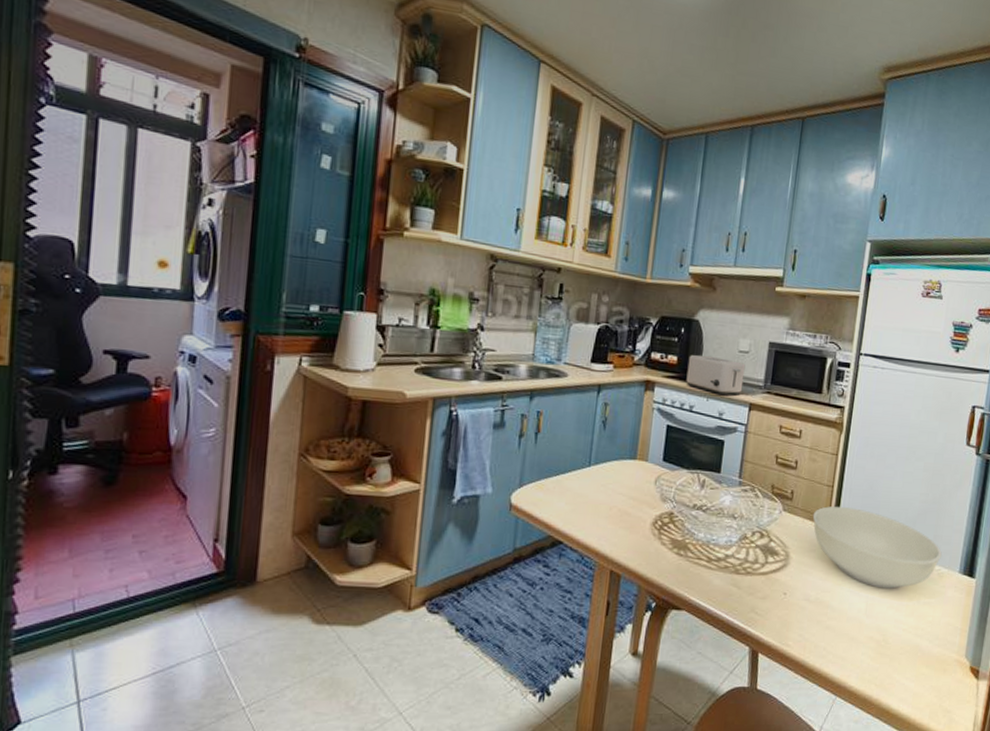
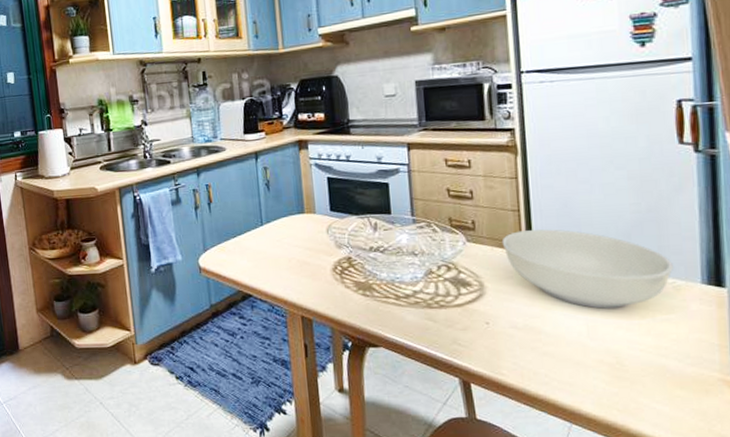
toaster: present [686,354,746,396] -> none [335,105,397,141]

